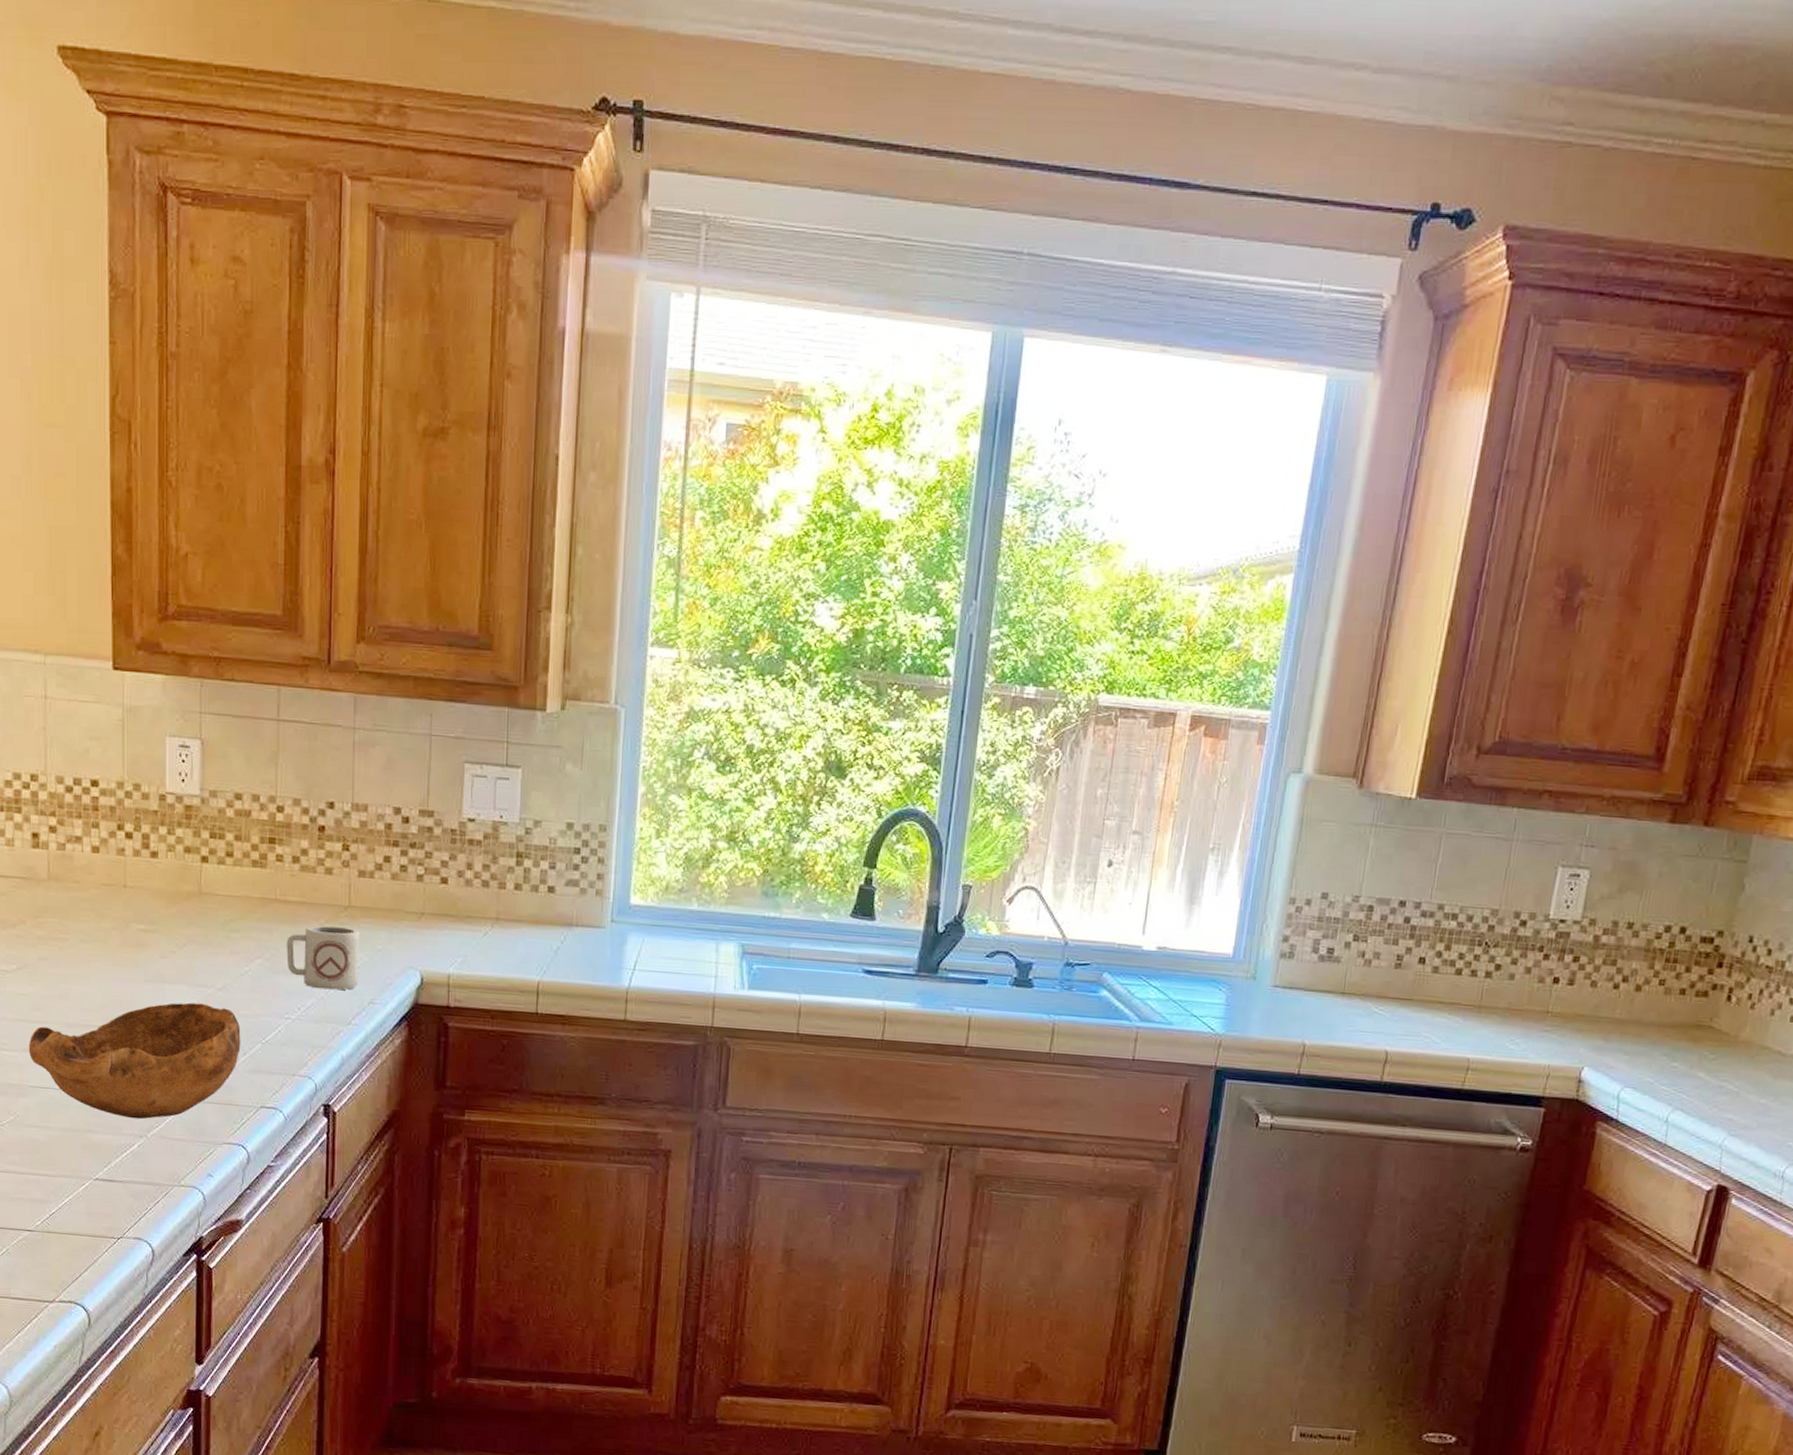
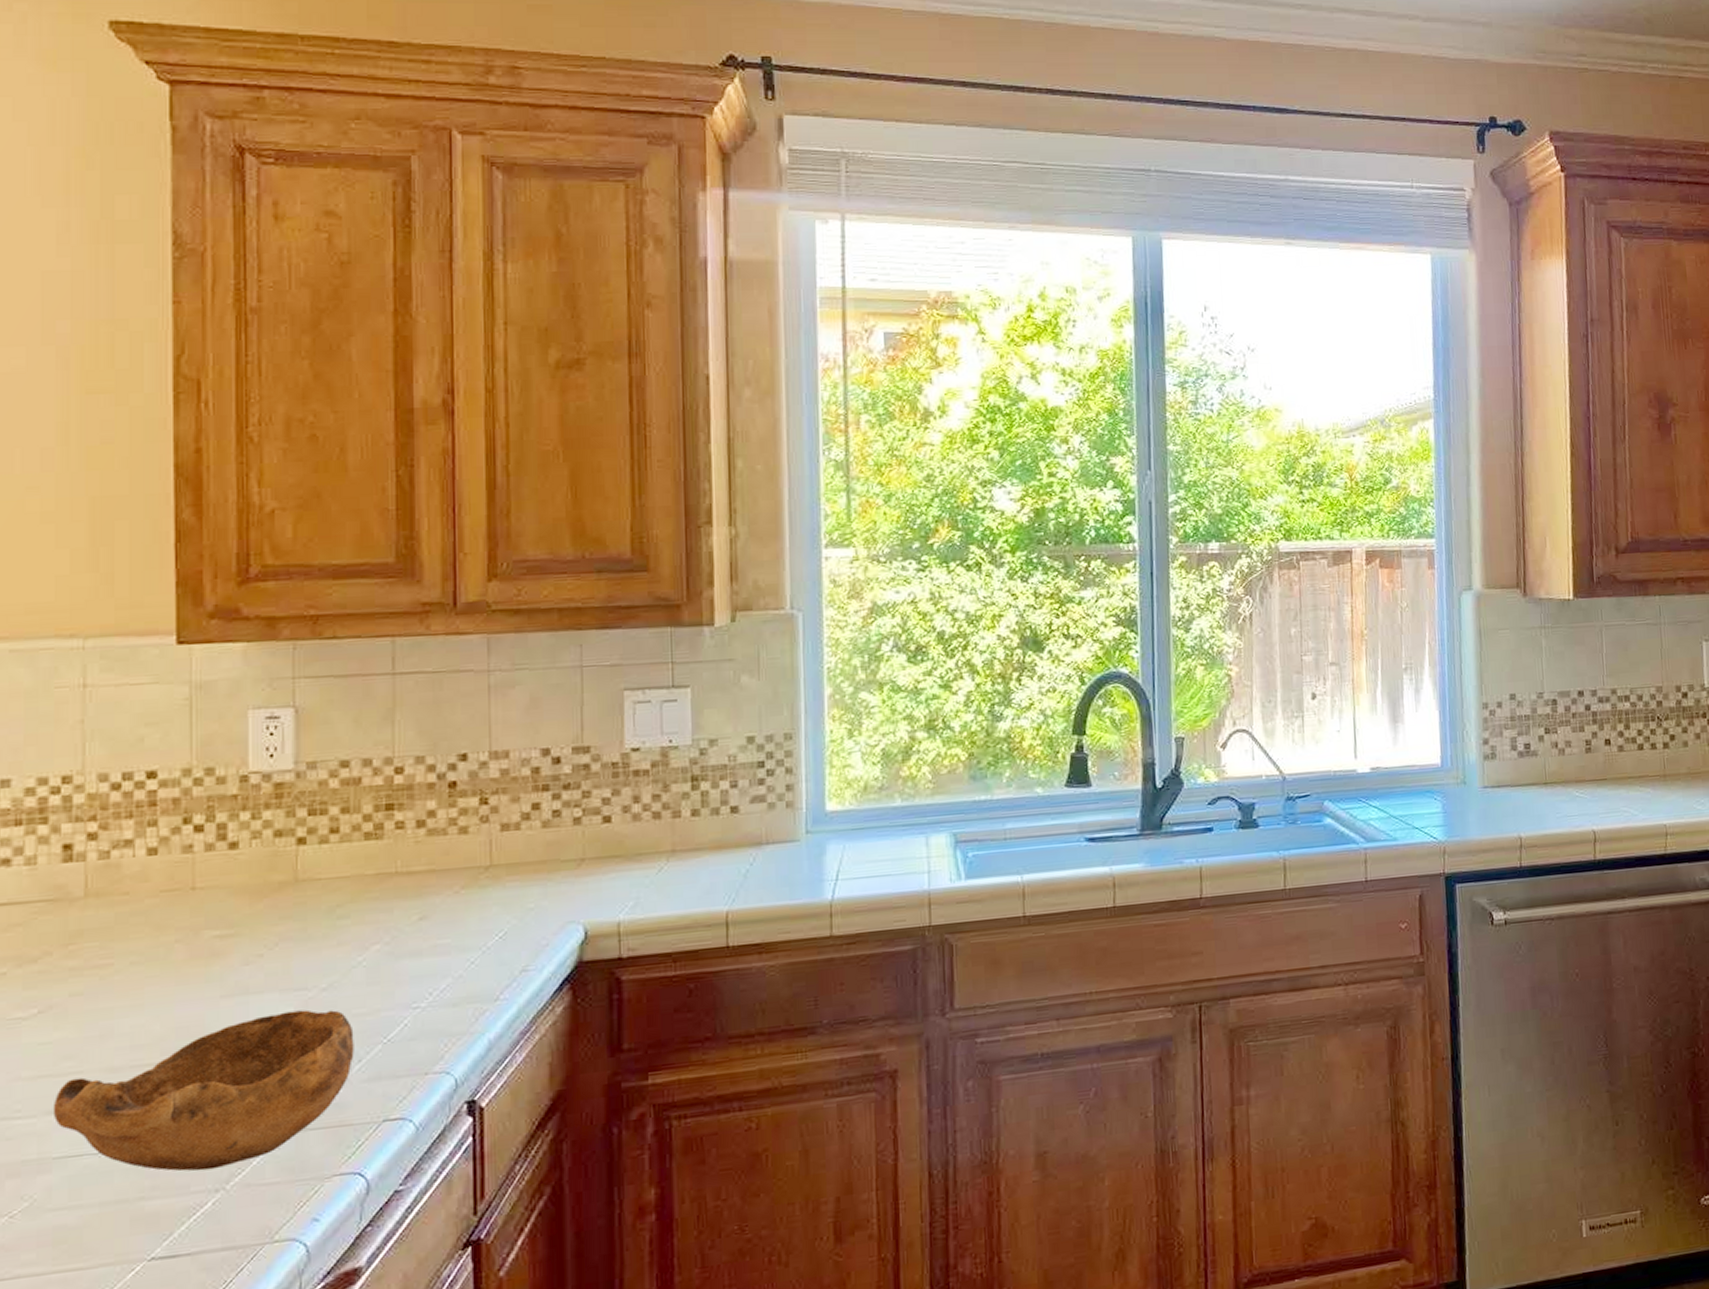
cup: present [286,925,360,991] -> none [412,889,507,967]

